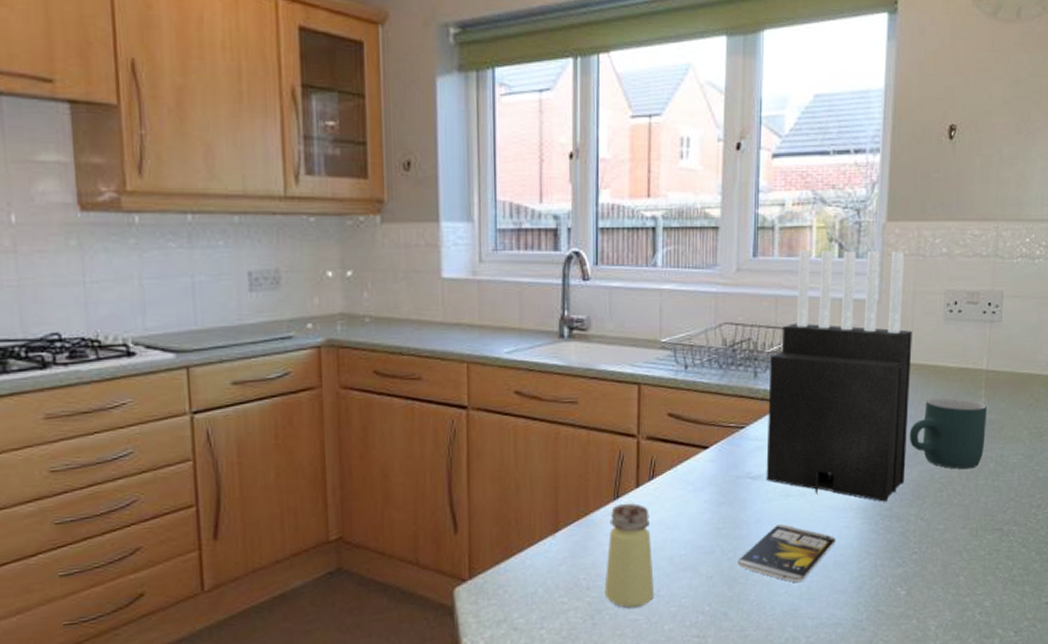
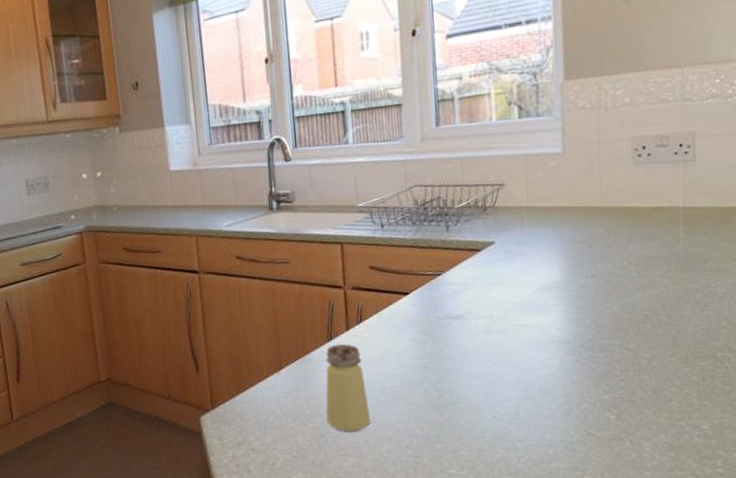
smartphone: present [737,524,836,583] -> none [444,357,539,410]
knife block: present [766,250,913,502] -> none [460,106,605,335]
mug: present [909,397,987,470] -> none [606,235,688,302]

